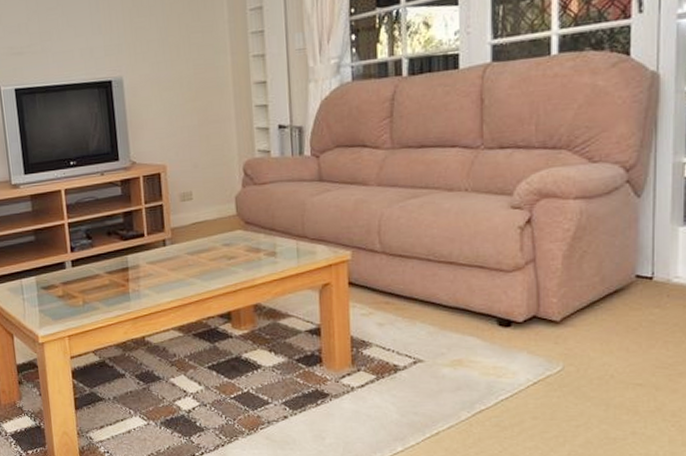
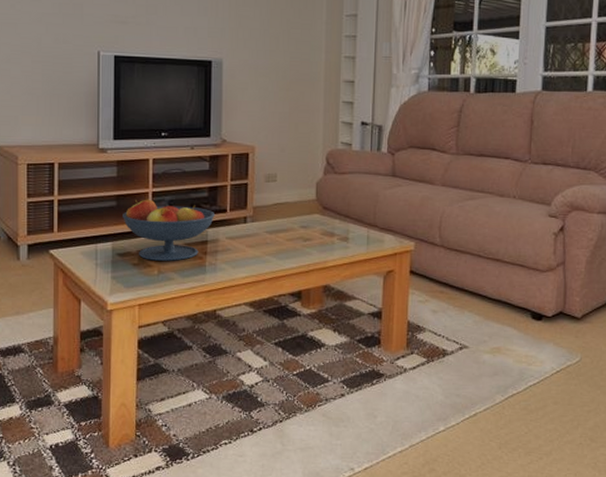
fruit bowl: none [42,230,133,292] -> present [123,199,216,261]

